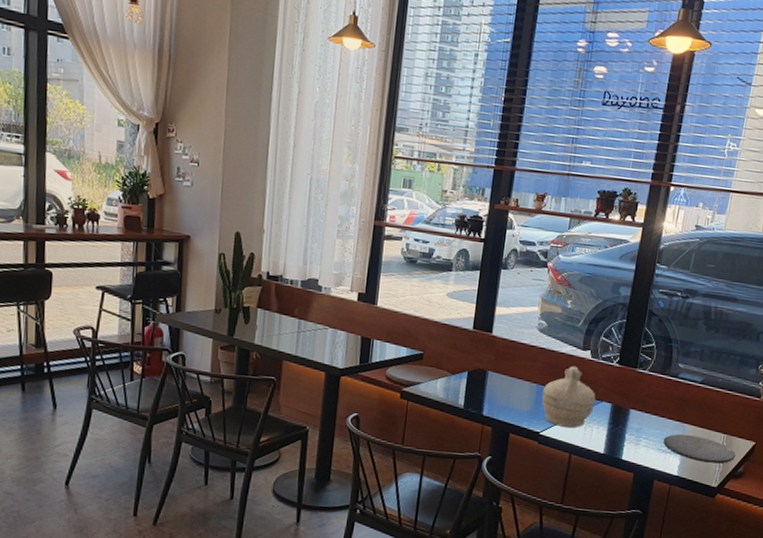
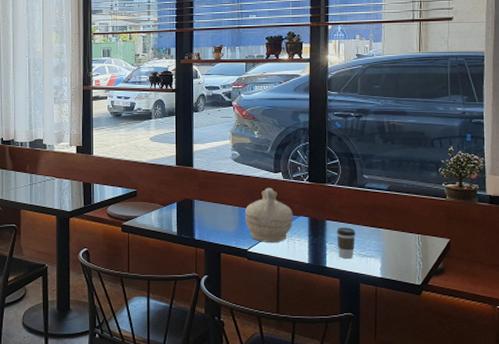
coffee cup: none [636,418,659,453] -> present [336,227,355,259]
plate: present [663,434,735,464] -> none [361,238,433,262]

